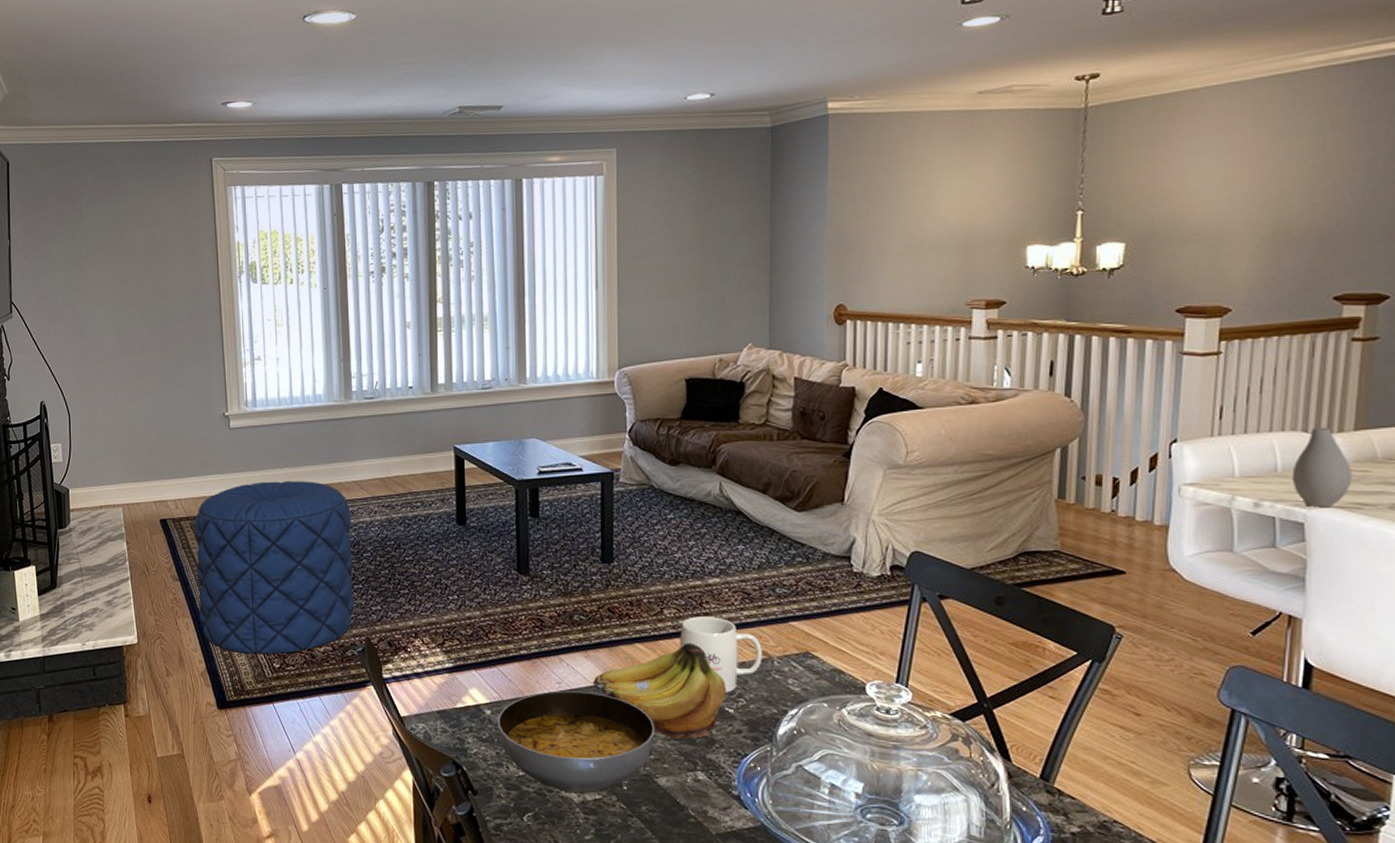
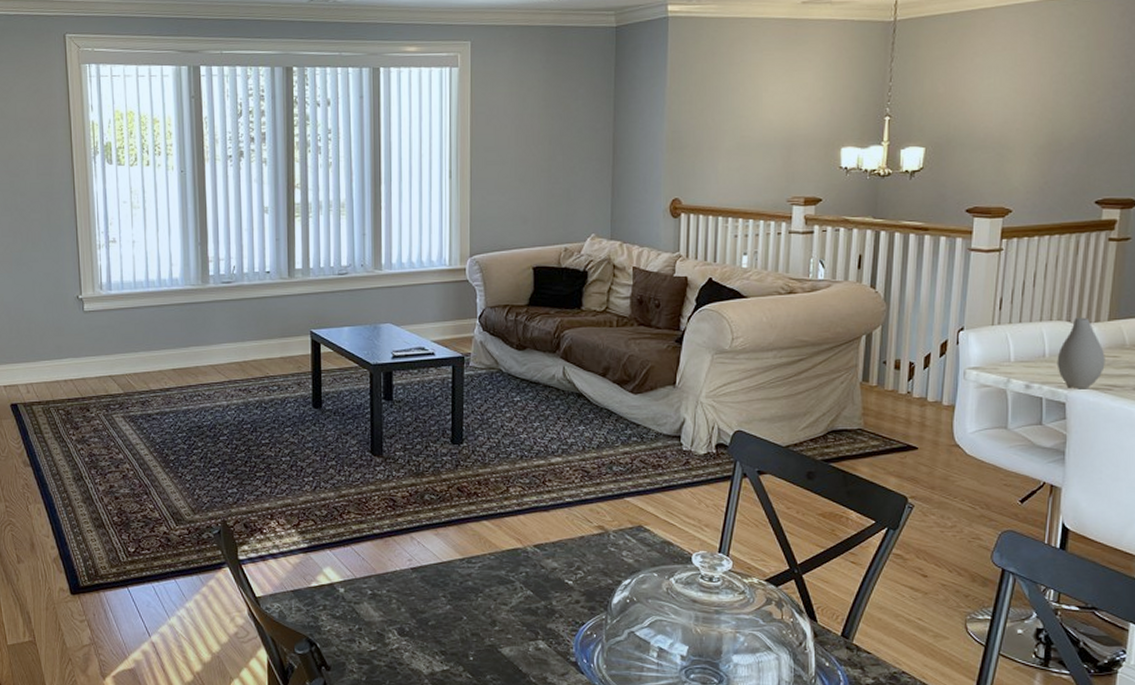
pouf: present [194,481,354,655] -> none [46,365,210,539]
soup bowl: present [498,690,655,794] -> none [351,567,500,666]
fruit: present [592,642,727,741] -> none [441,519,567,612]
mug: present [679,616,762,693] -> none [523,494,599,566]

